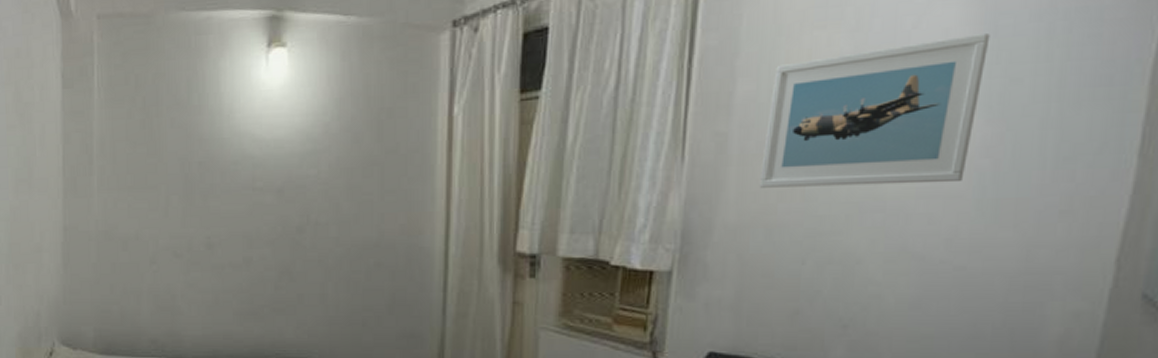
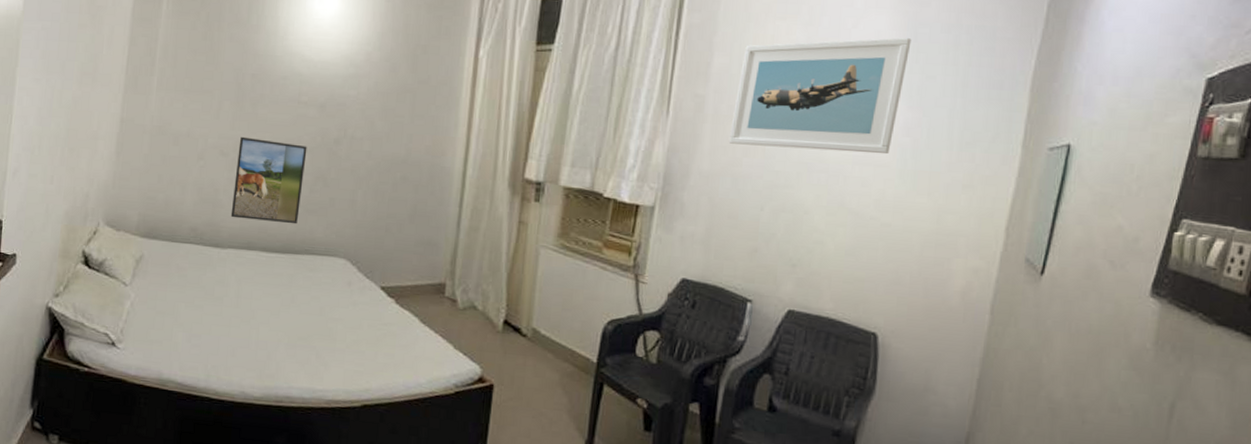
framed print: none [191,234,268,327] -> present [230,136,307,225]

